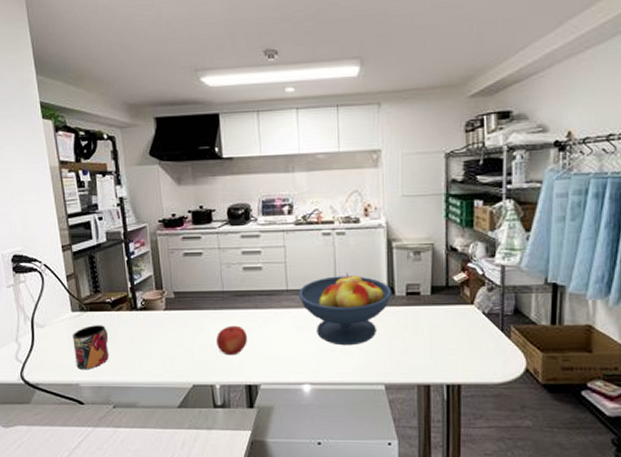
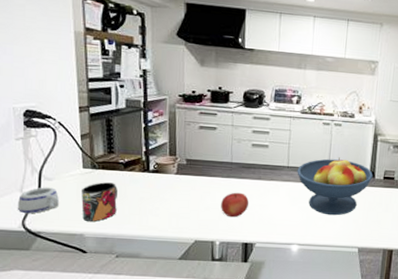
mug: none [15,335,53,365] -> present [18,187,59,214]

